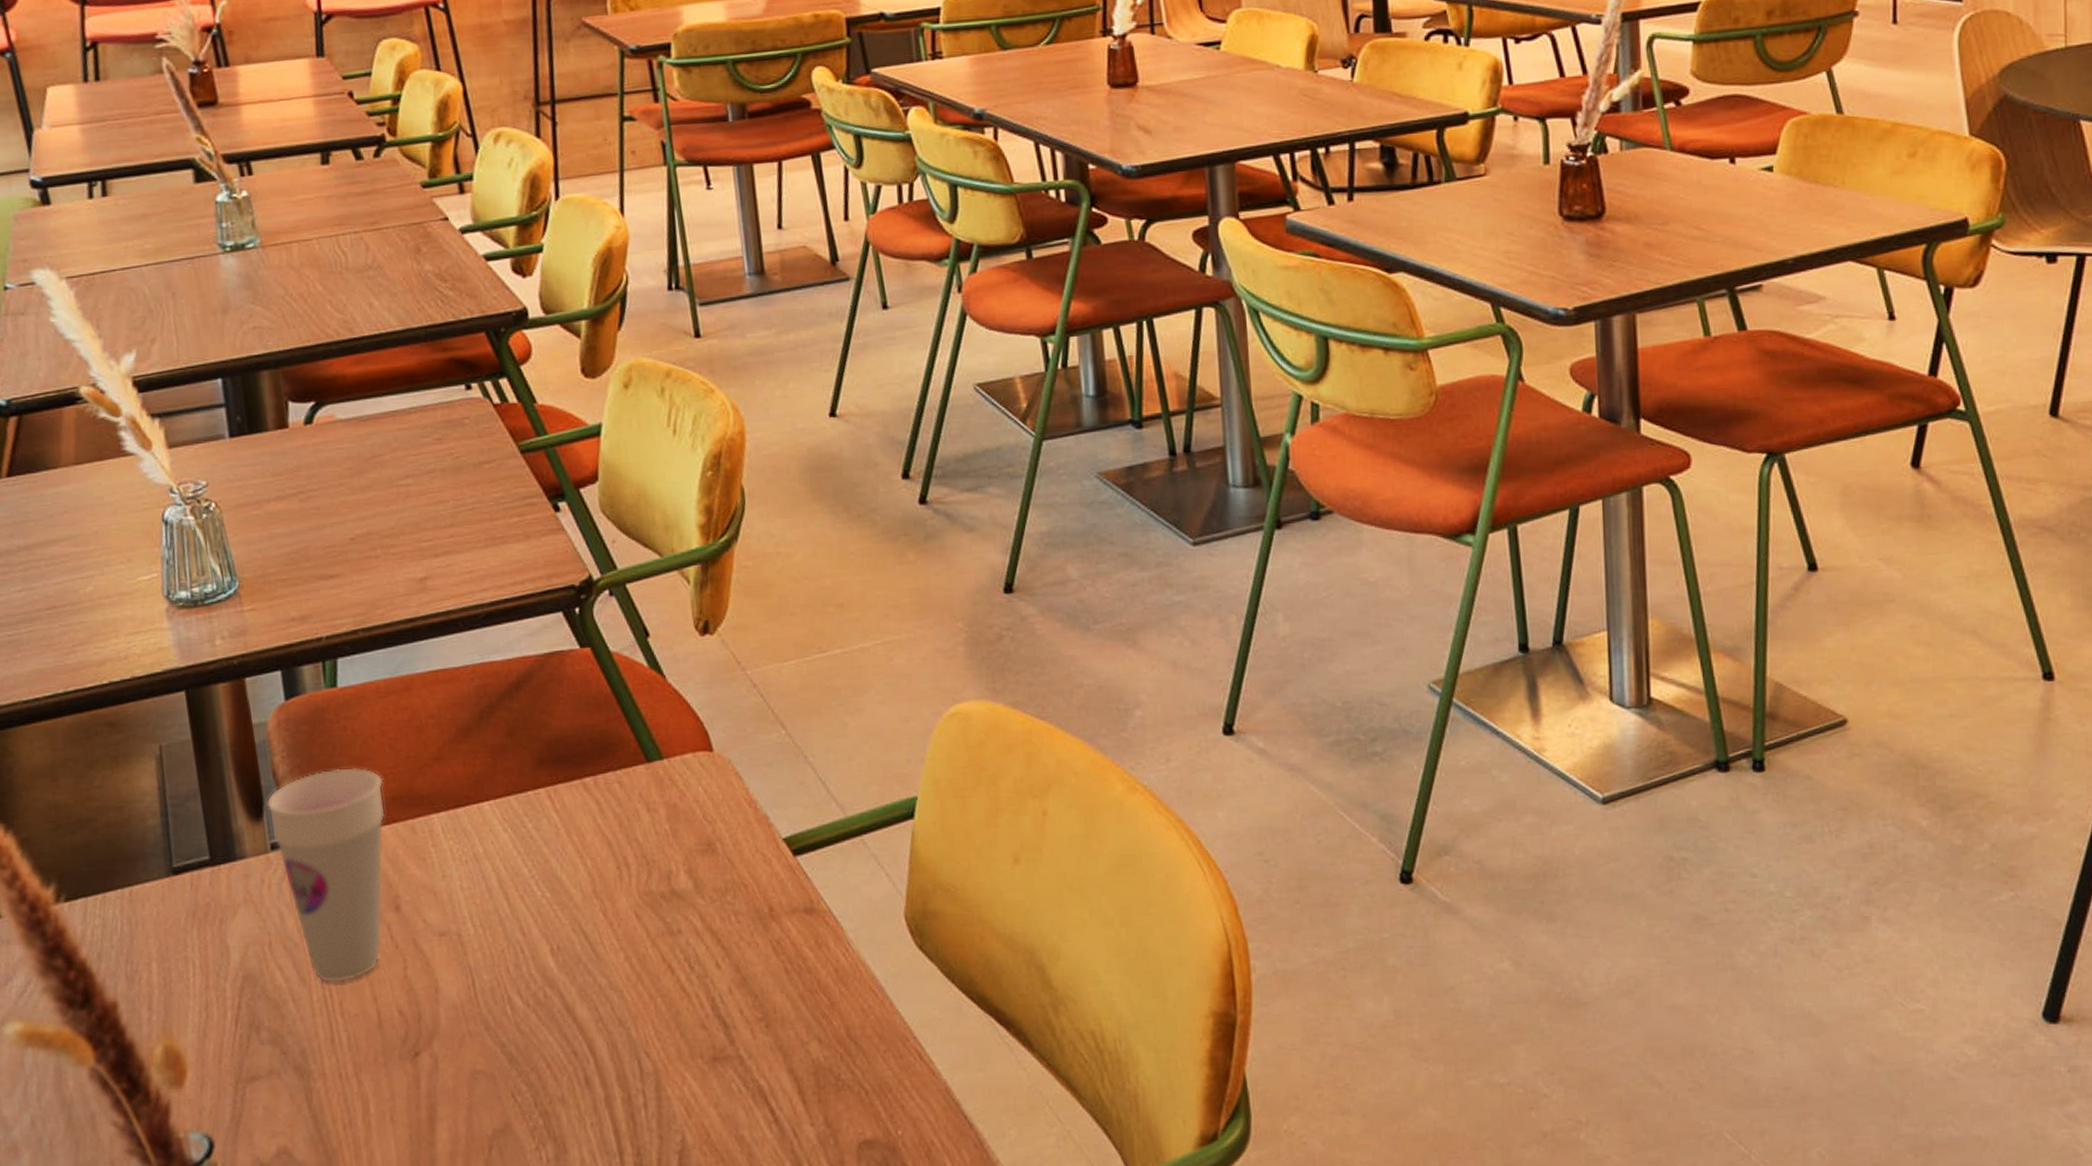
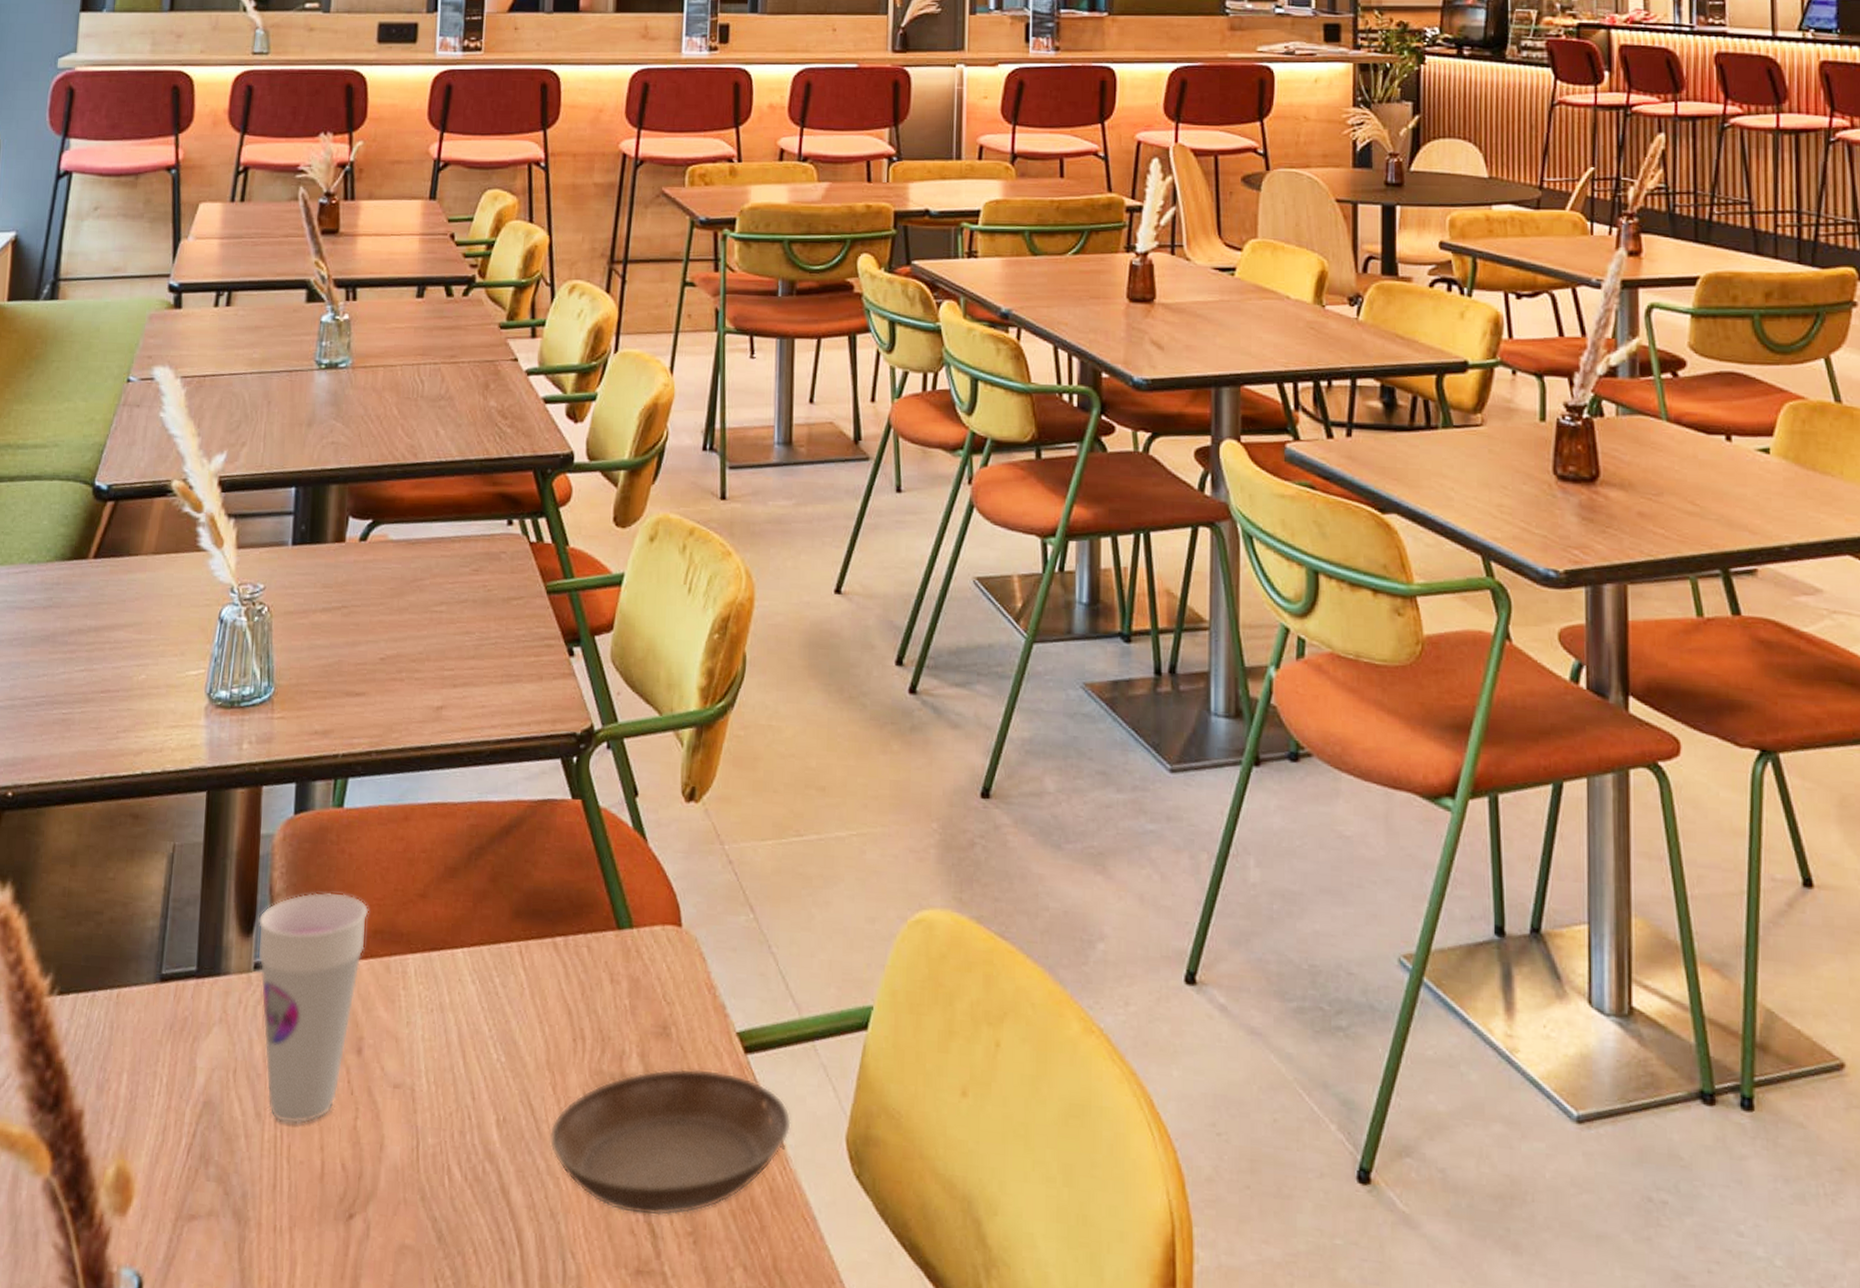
saucer: none [606,875,849,1011] -> present [549,1068,791,1217]

